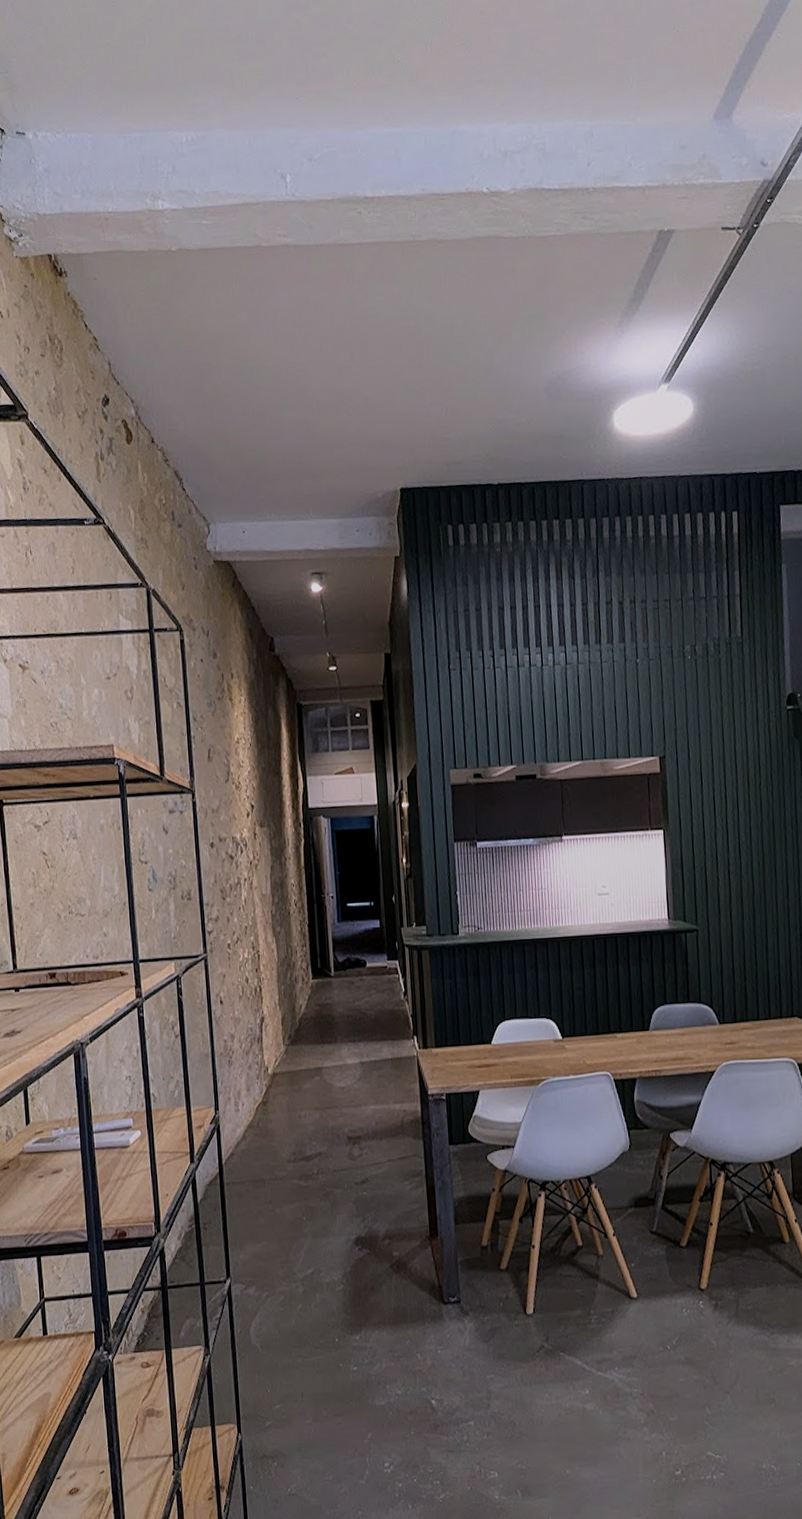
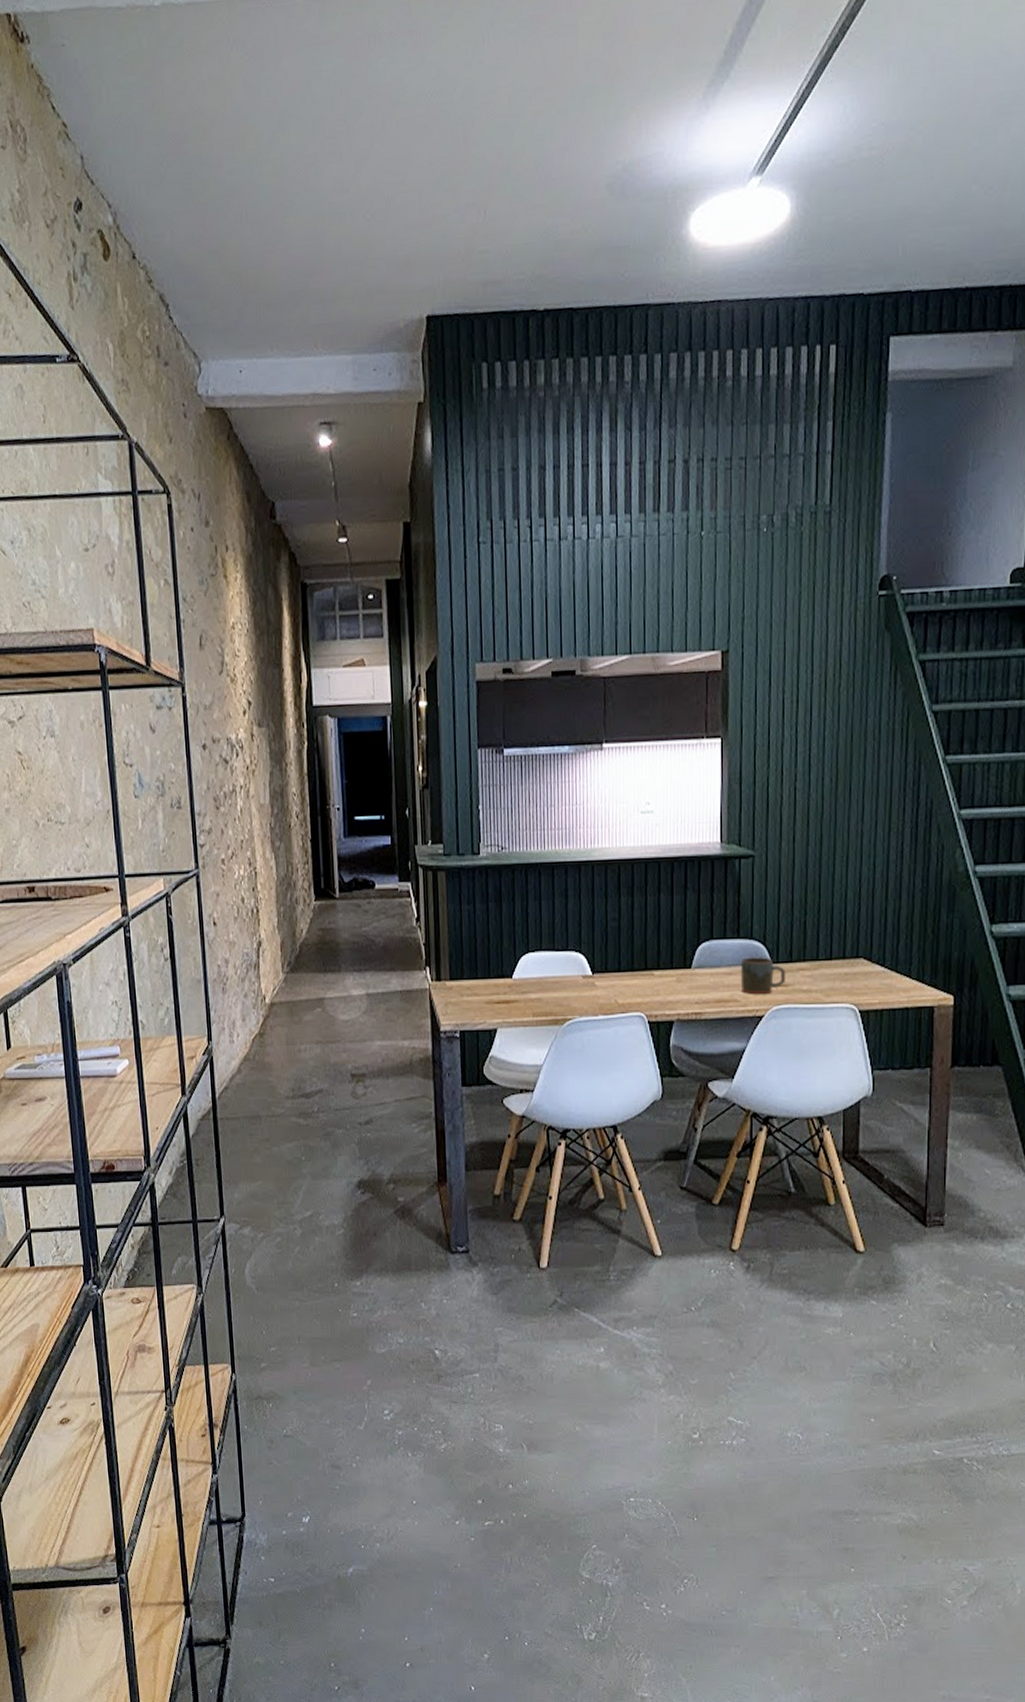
mug: none [692,1018,732,1053] -> present [740,957,785,995]

